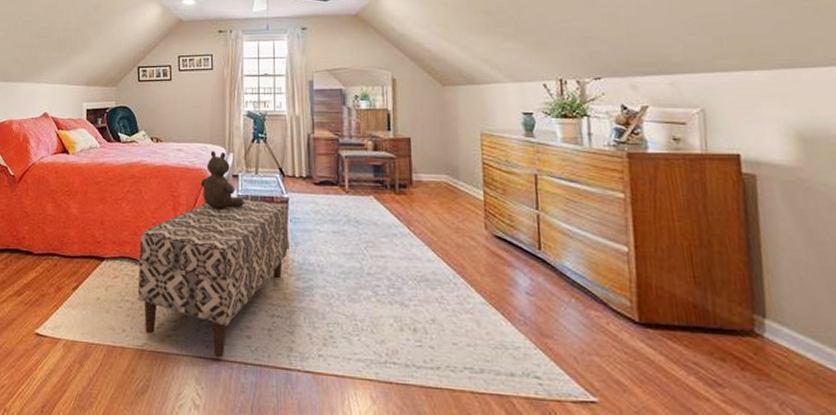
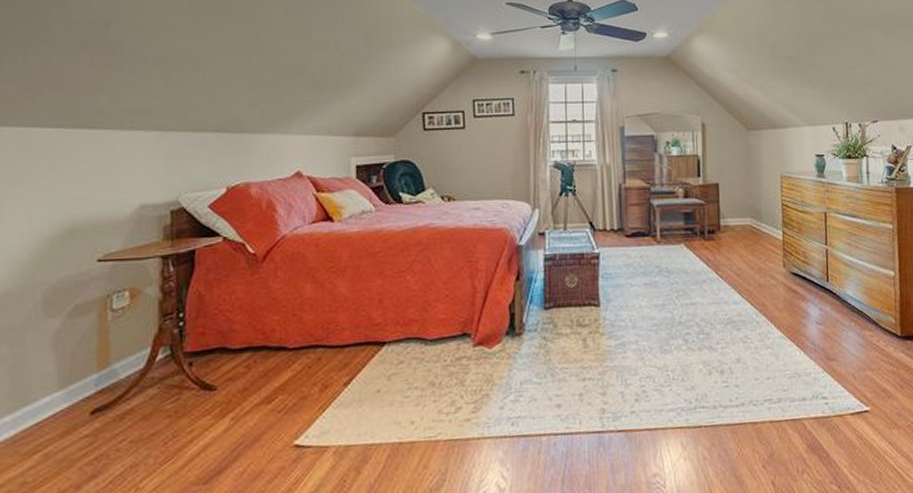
bench: present [137,199,288,359] -> none [428,257,599,434]
teddy bear: present [200,150,244,209] -> none [501,207,552,272]

